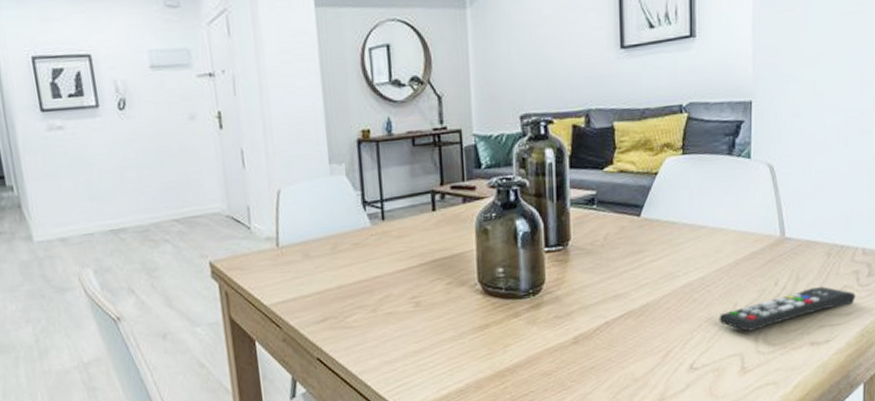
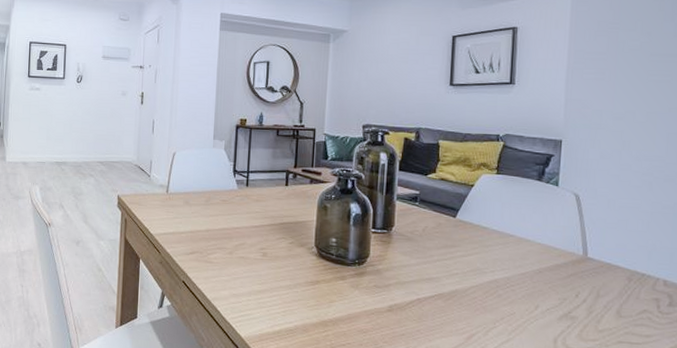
remote control: present [719,286,856,331] -> none [520,306,656,333]

